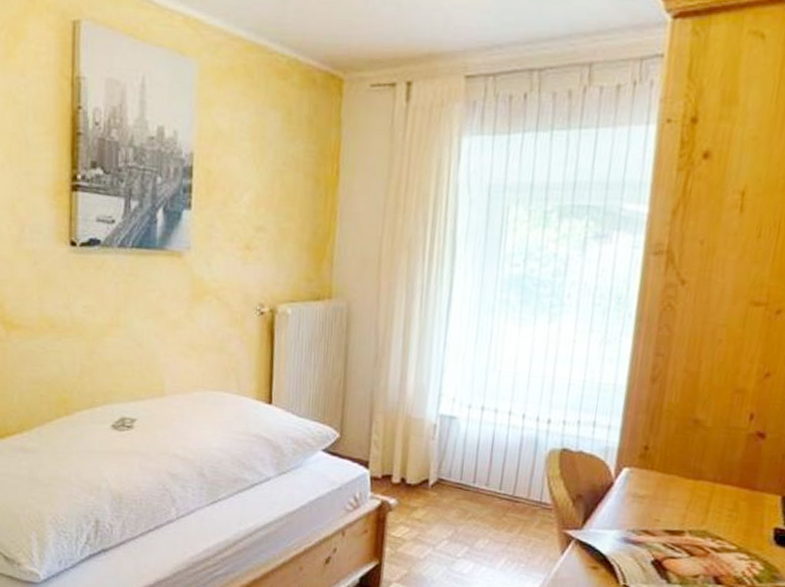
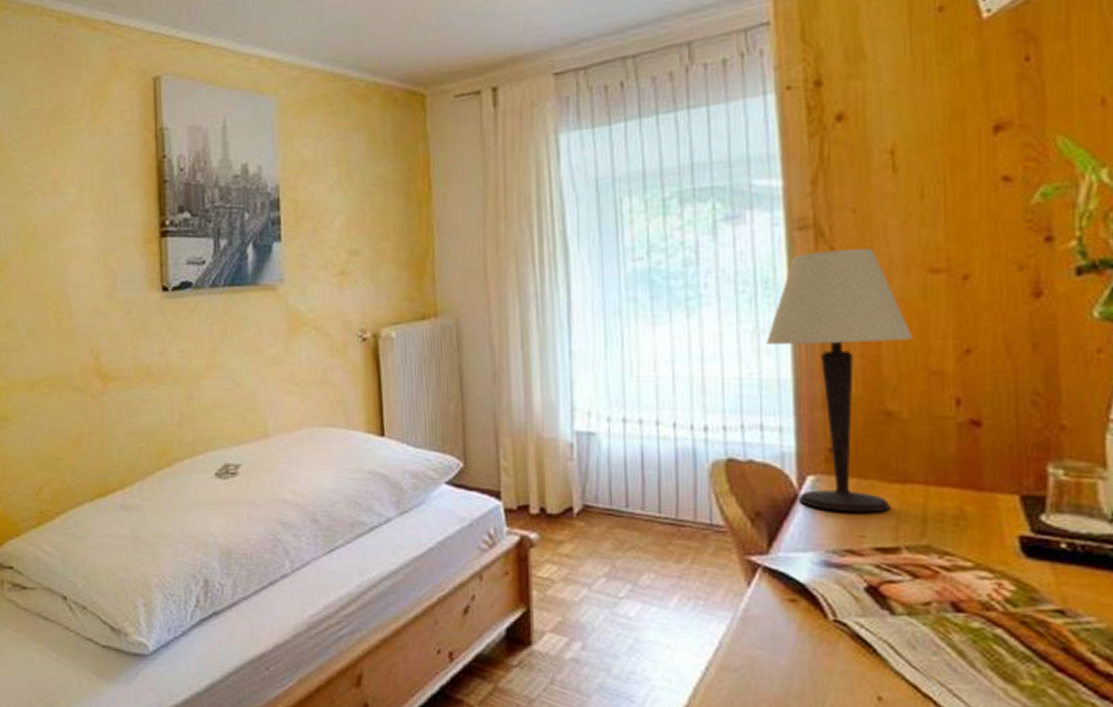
table lamp: none [610,276,728,502] -> present [766,249,912,513]

